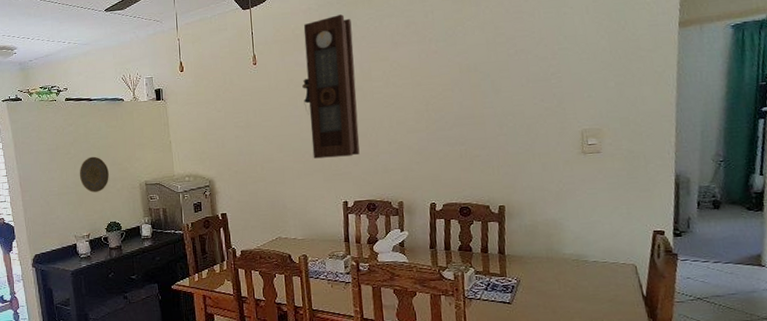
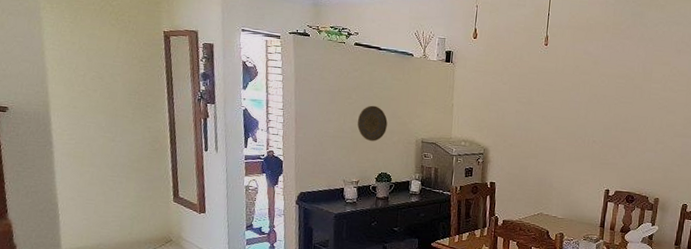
pendulum clock: present [302,14,360,159] -> none [585,13,643,149]

